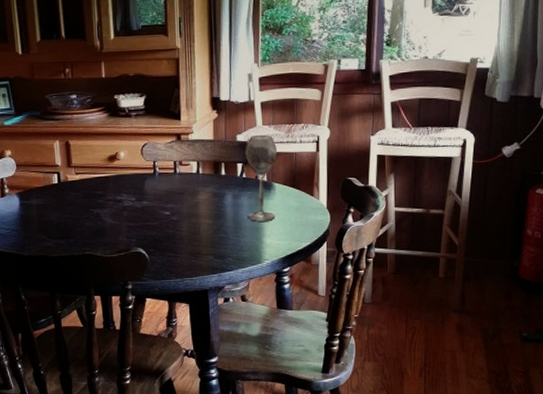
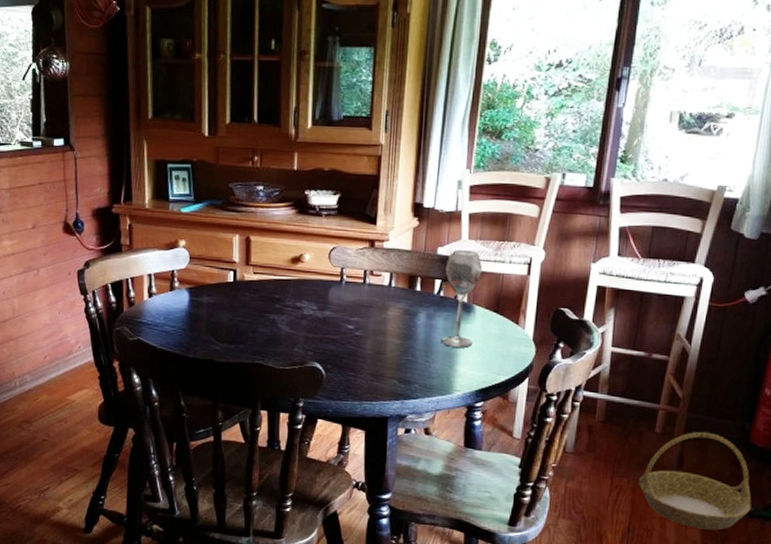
basket: none [430,273,525,357] -> present [639,432,752,531]

